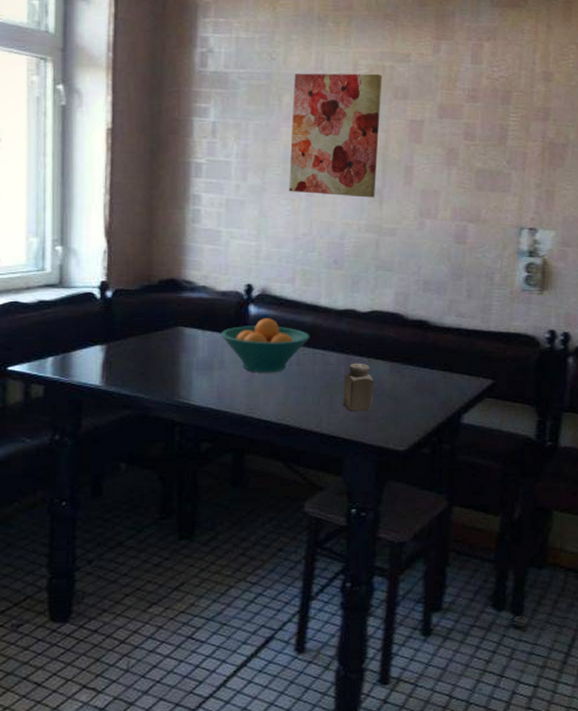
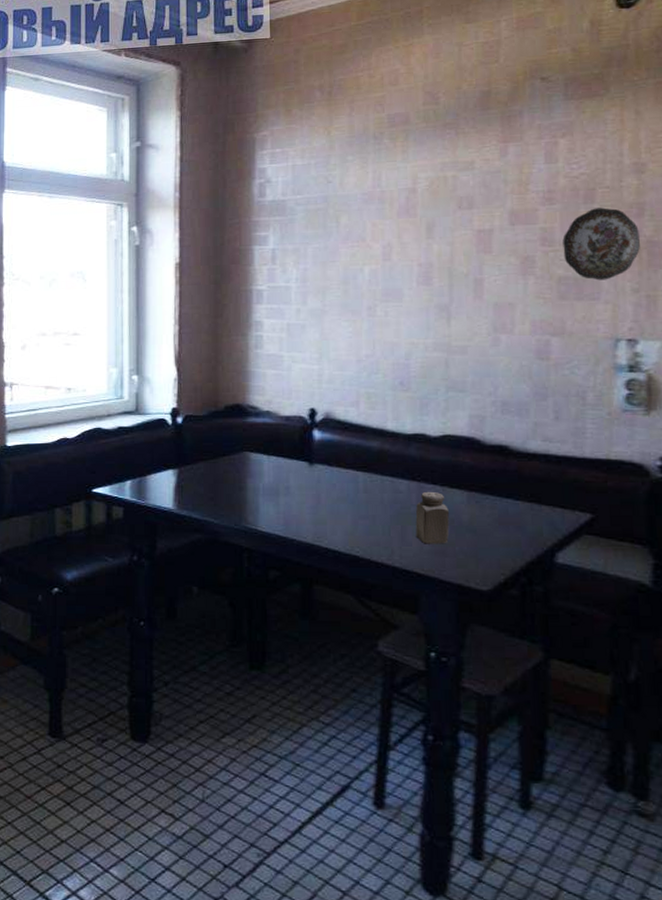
fruit bowl: present [220,318,310,373] -> none [285,443,377,500]
wall art: present [289,73,382,198] -> none [349,185,445,315]
decorative plate: none [482,109,544,175] -> present [562,207,640,281]

